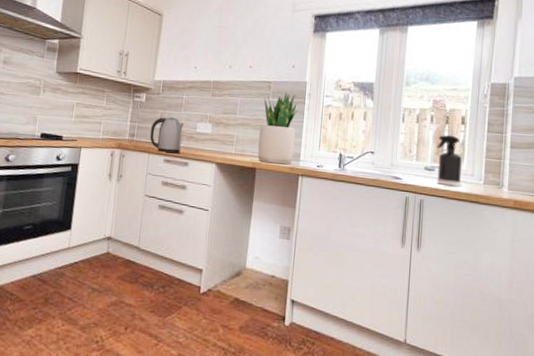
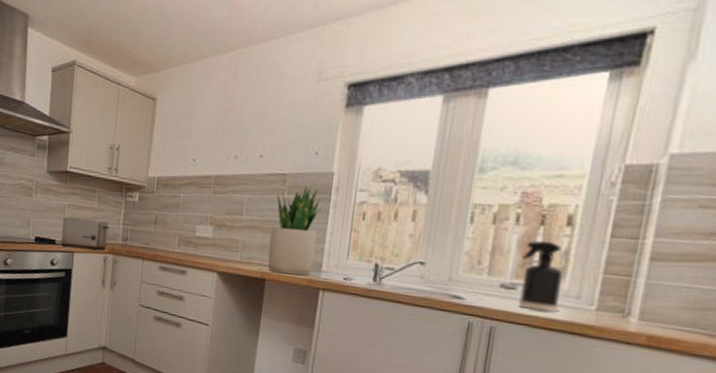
toaster: none [68,115,118,146] -> present [60,217,110,251]
kettle: present [150,117,183,154] -> none [144,219,180,261]

